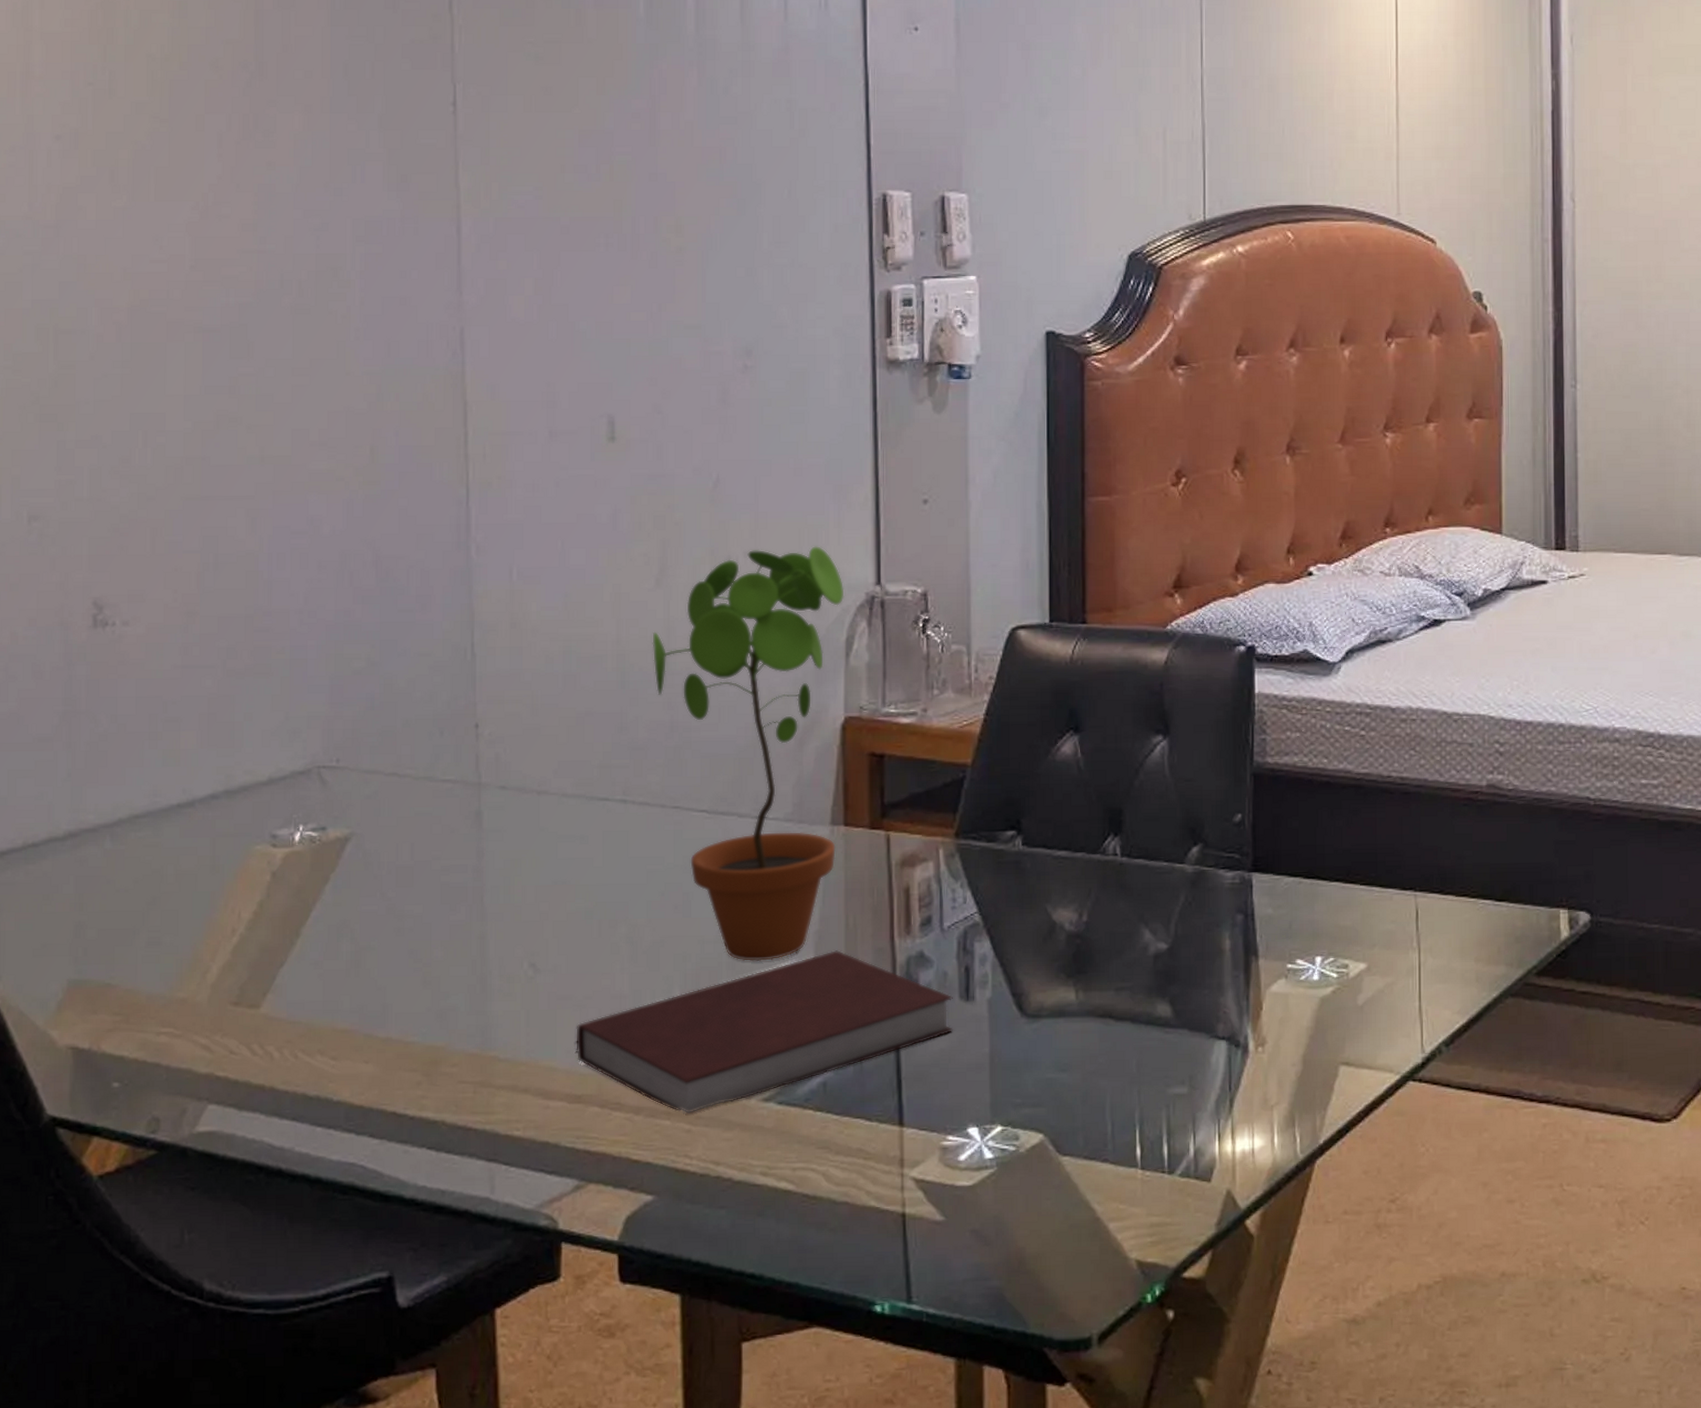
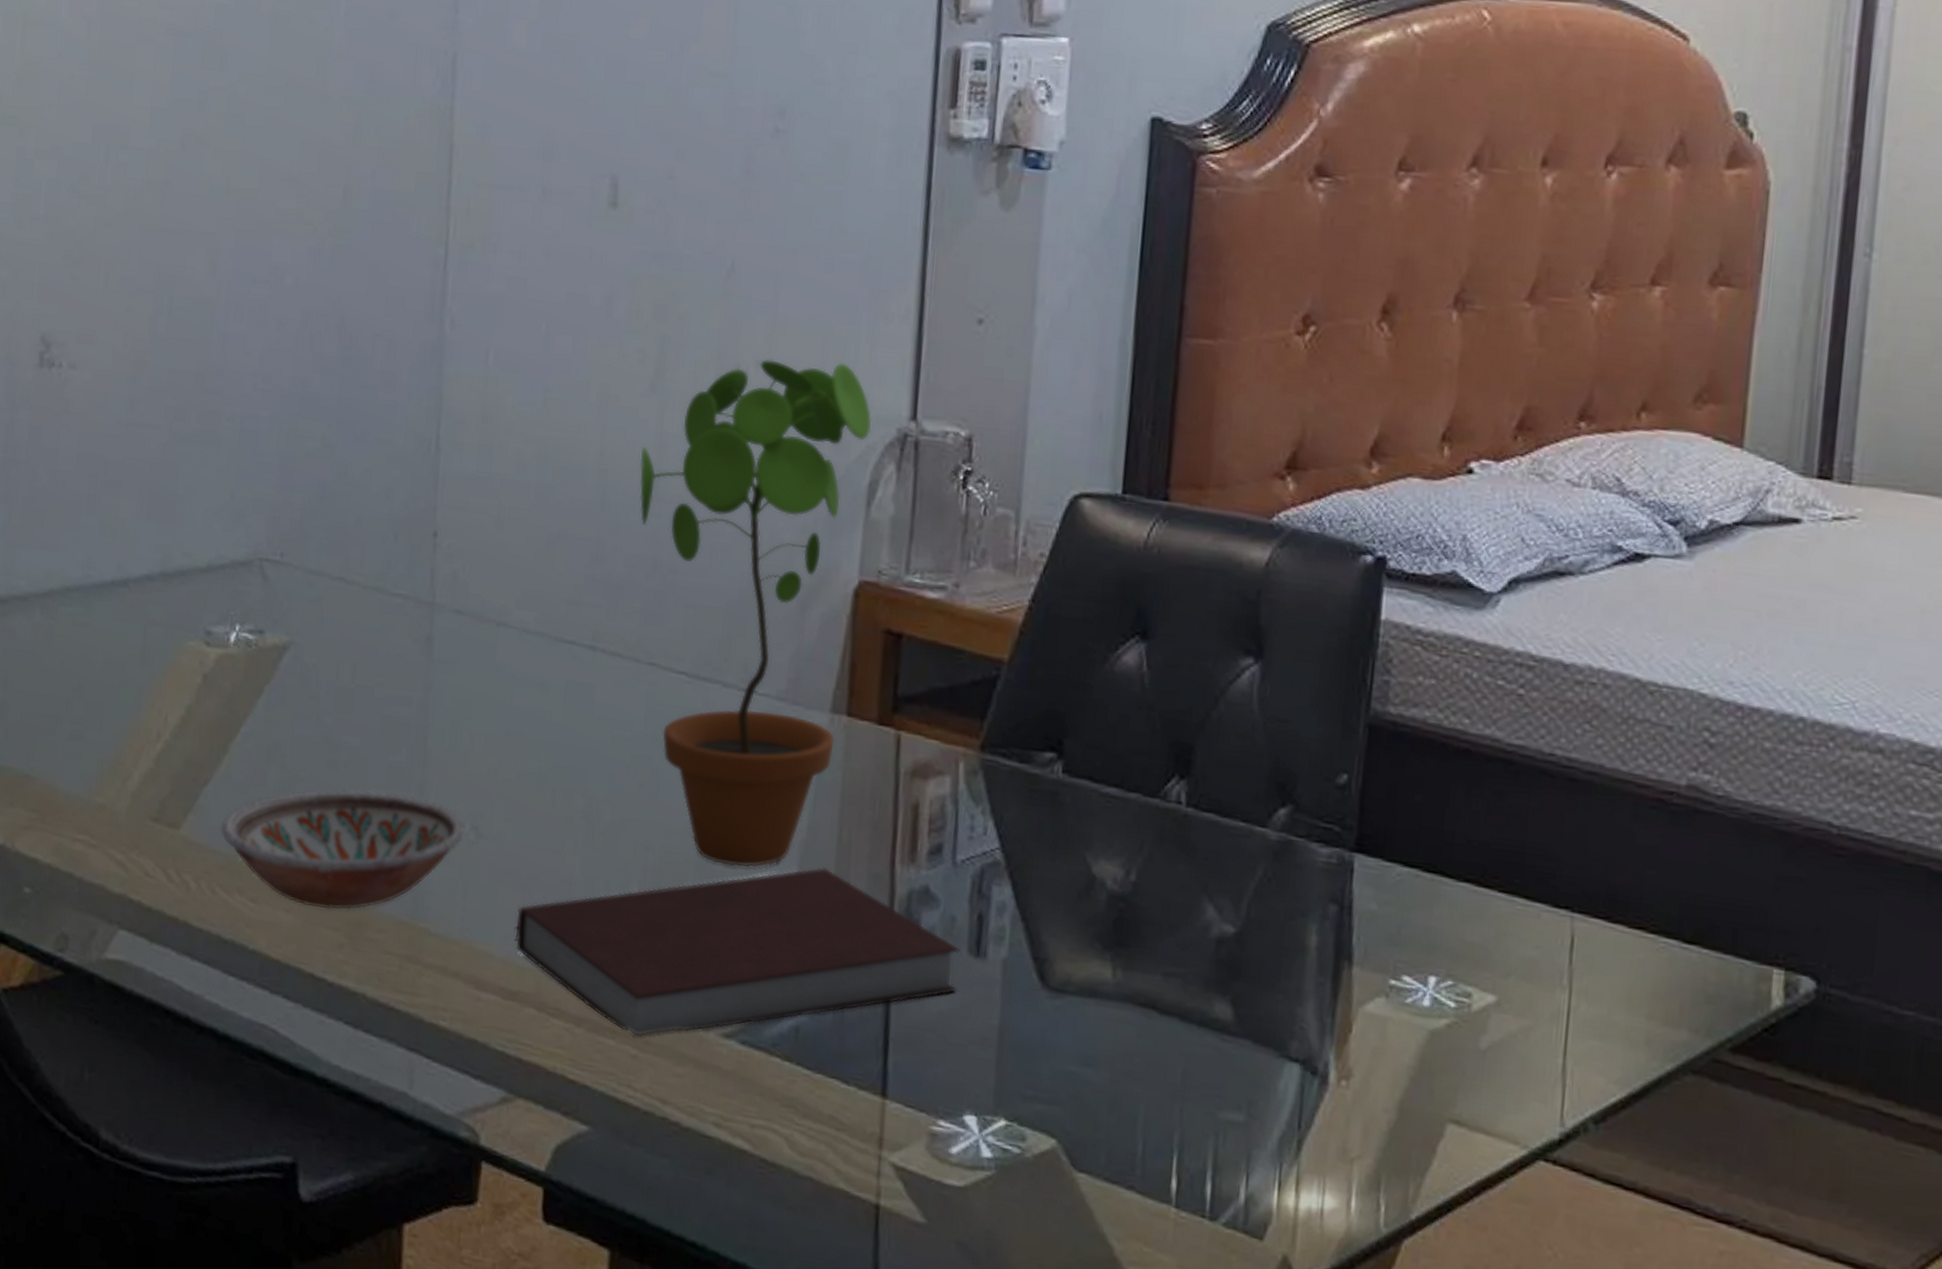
bowl: none [299,946,525,1055] -> present [221,789,466,910]

